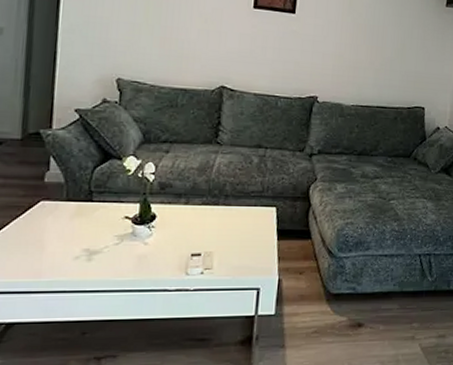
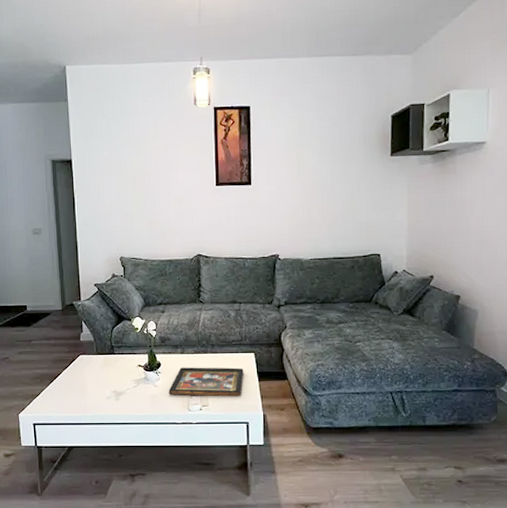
decorative tray: none [162,221,261,258] -> present [168,367,244,397]

